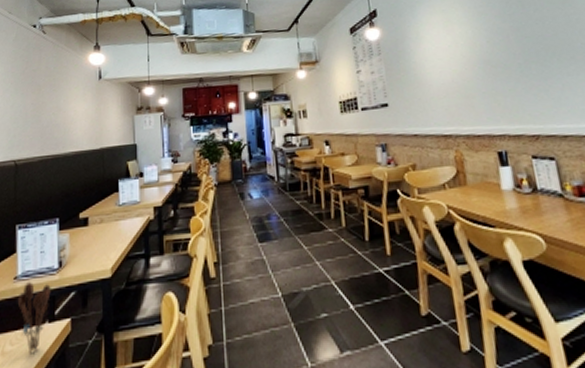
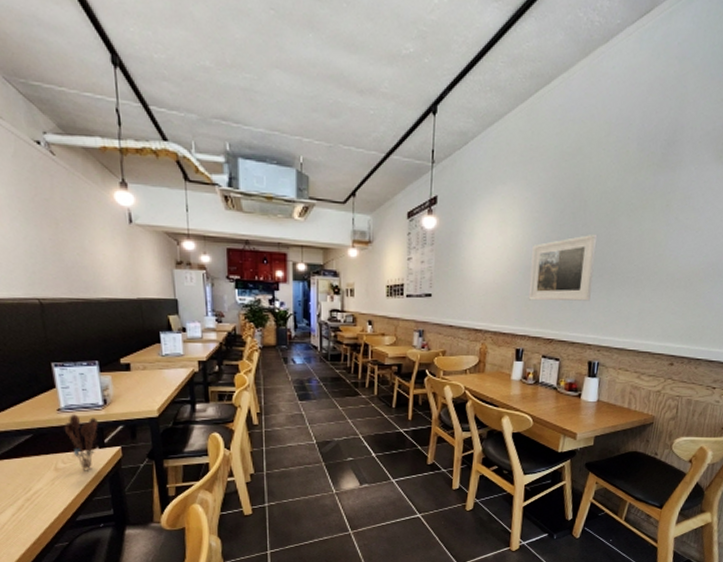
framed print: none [486,16,569,95] -> present [528,234,598,301]

